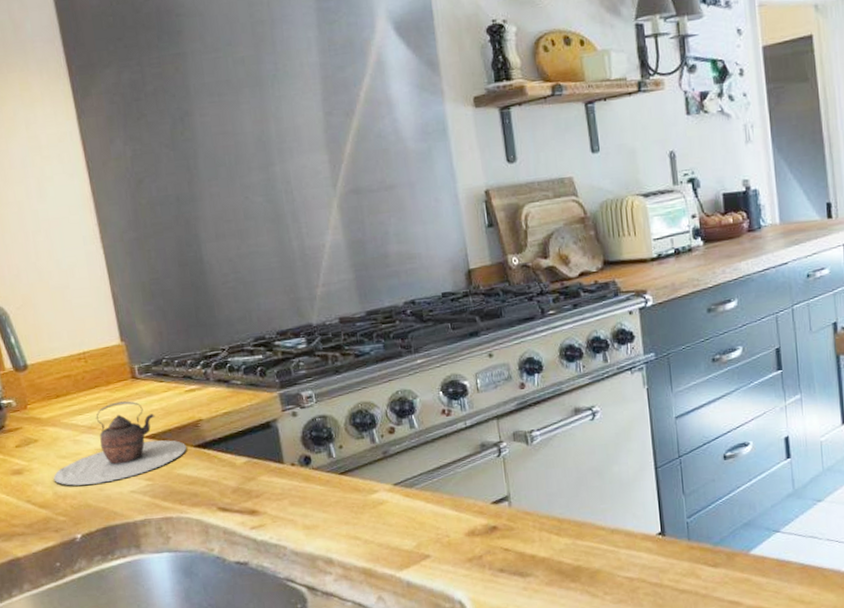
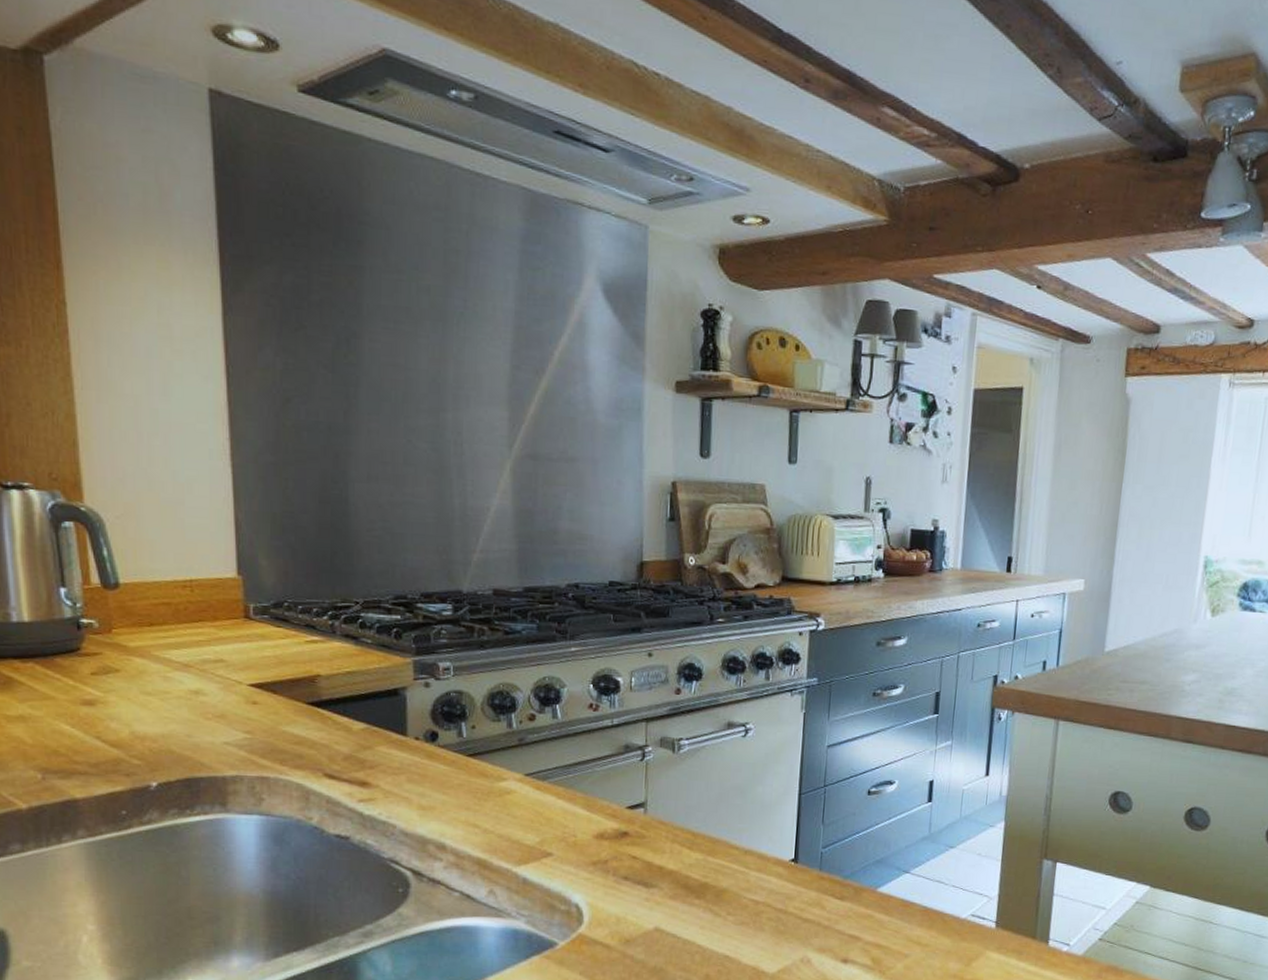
teapot: present [53,401,187,486] -> none [132,641,298,729]

